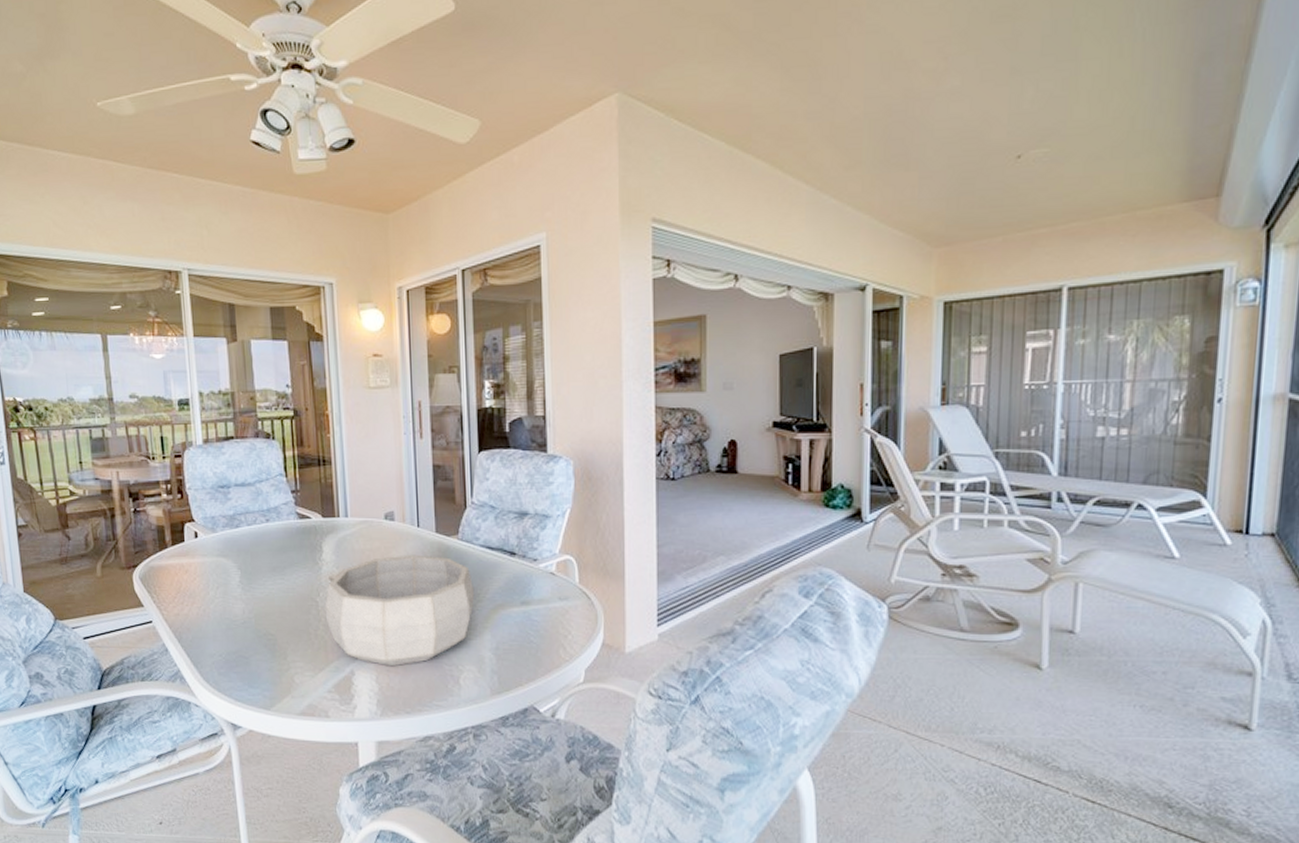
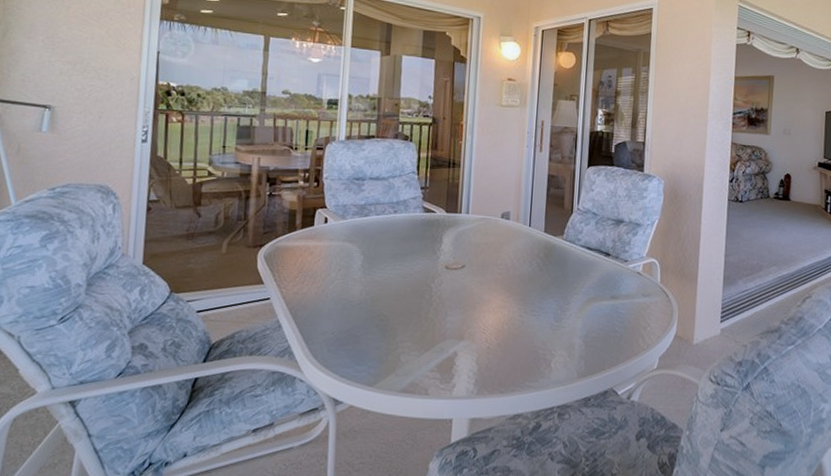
decorative bowl: present [325,554,475,667] -> none [437,250,573,350]

